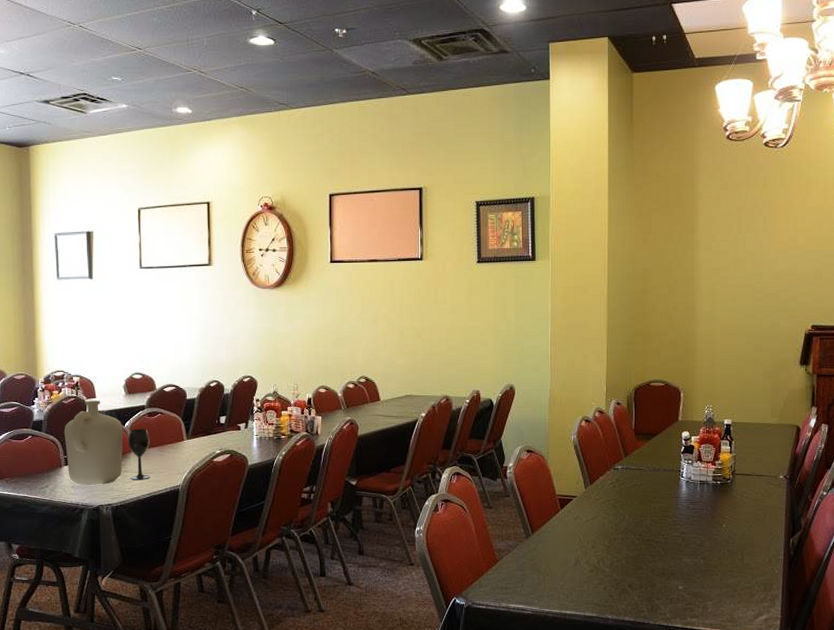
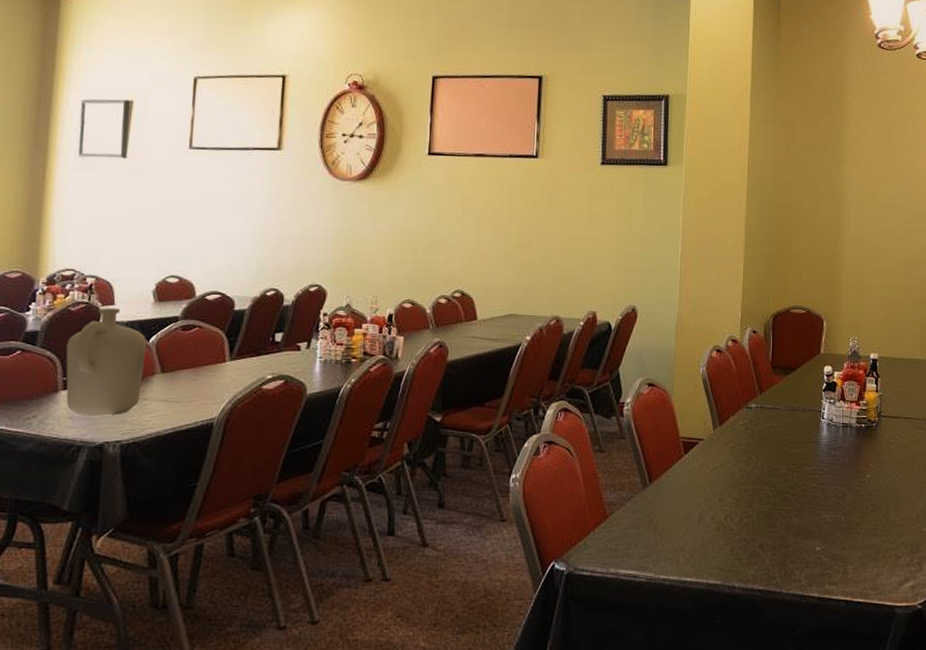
wine glass: present [127,429,150,480] -> none [150,345,181,411]

